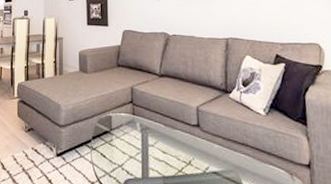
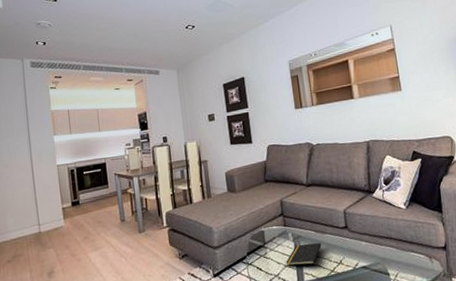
notepad: none [131,136,171,160] -> present [286,243,322,266]

